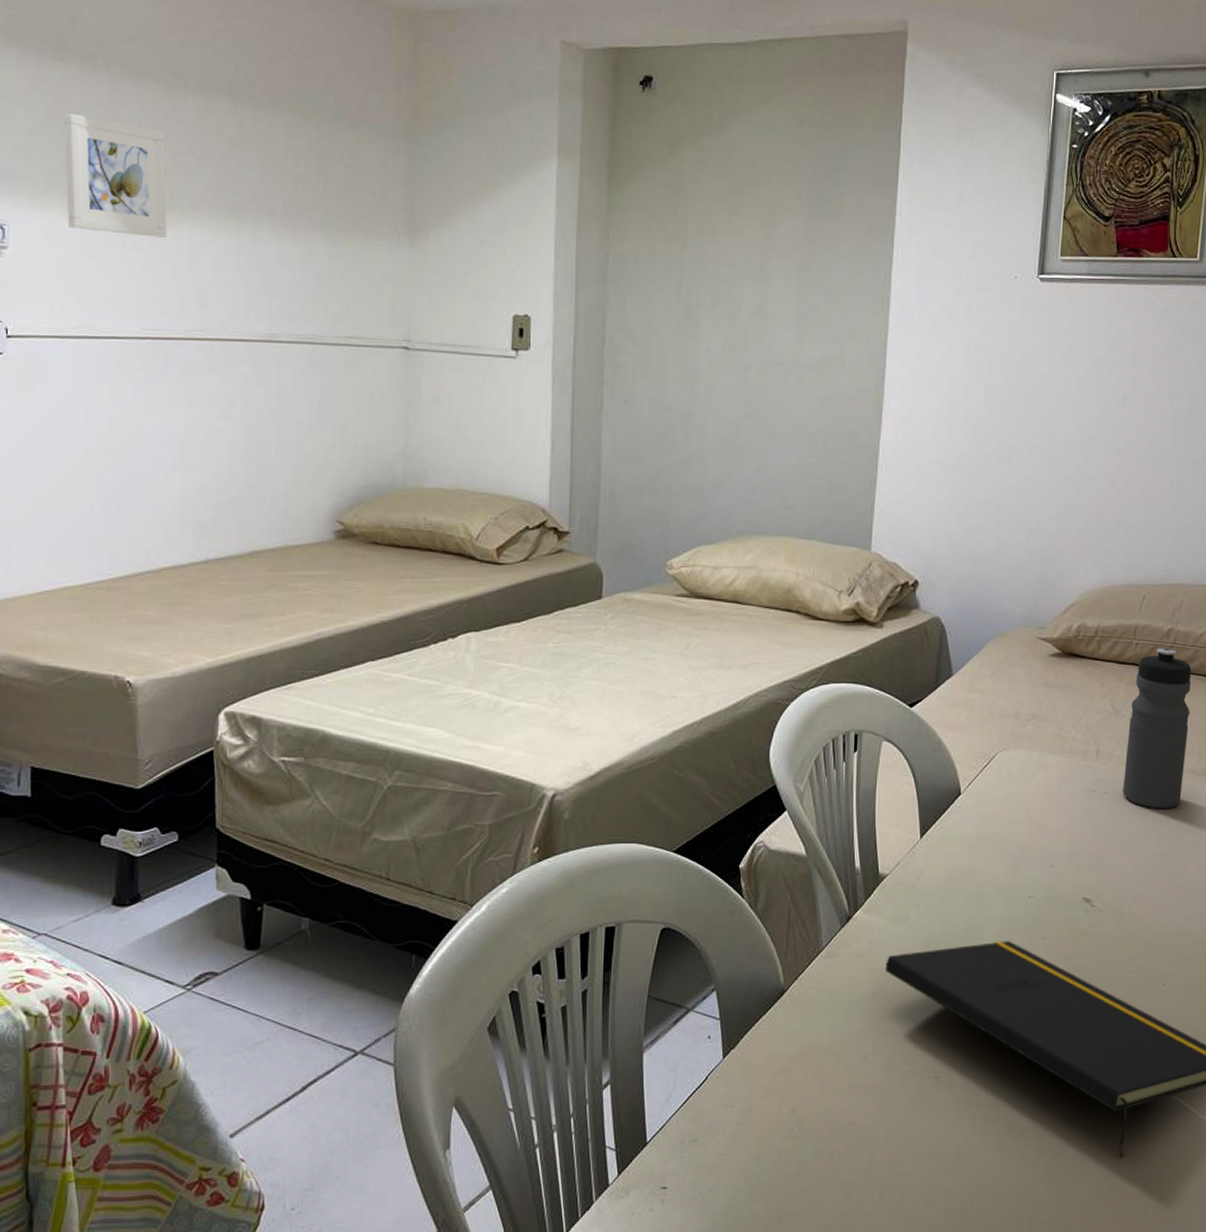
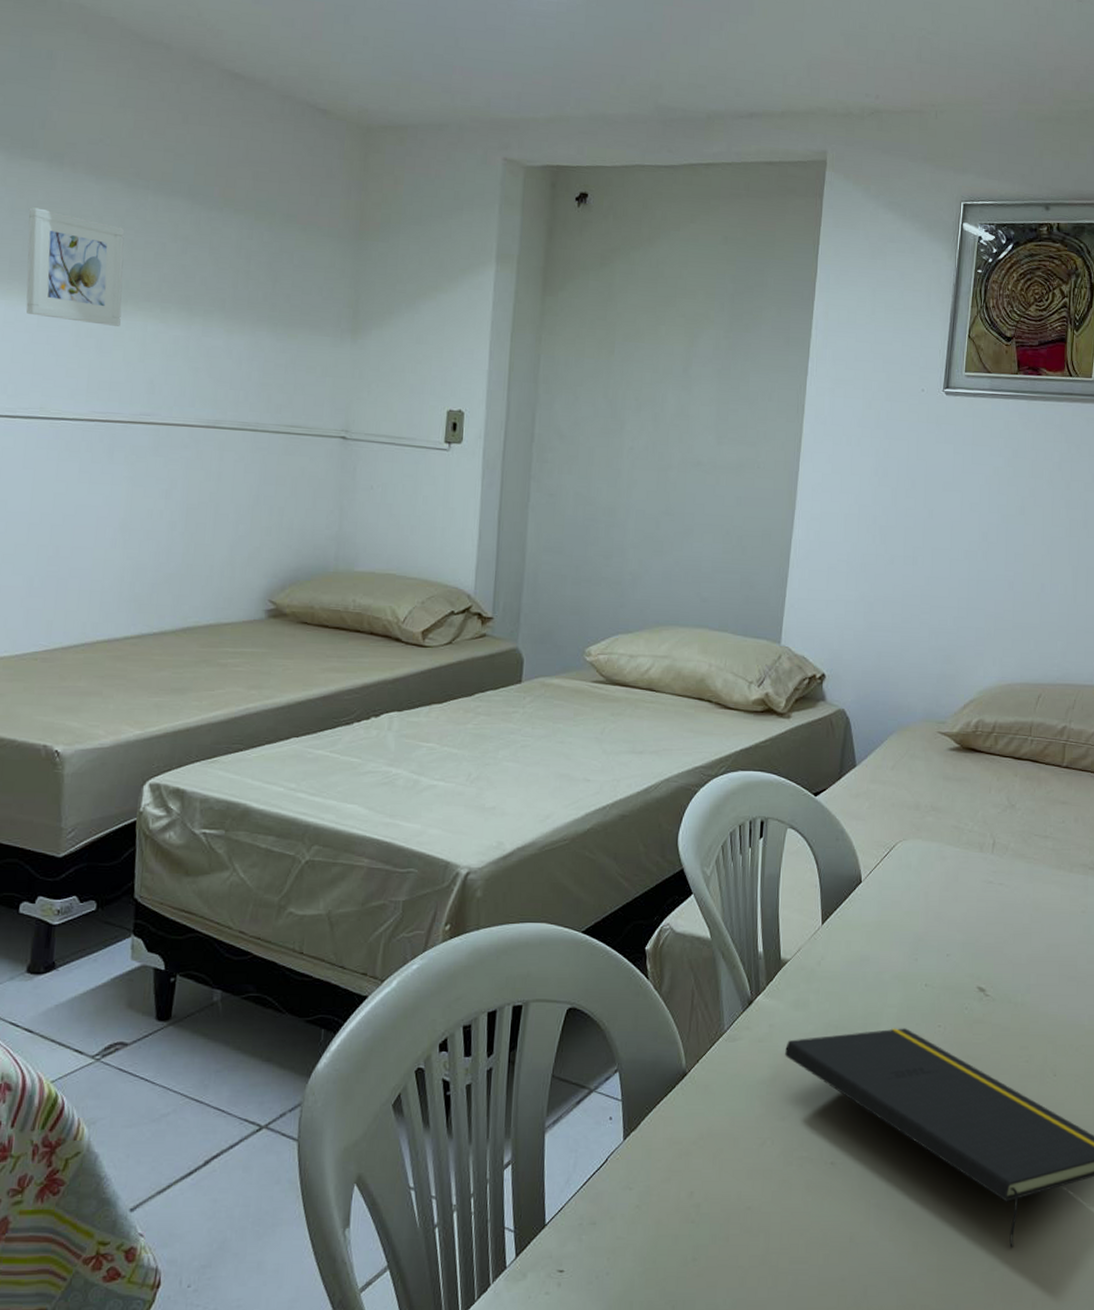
water bottle: present [1122,648,1192,809] -> none [1017,745,1084,902]

